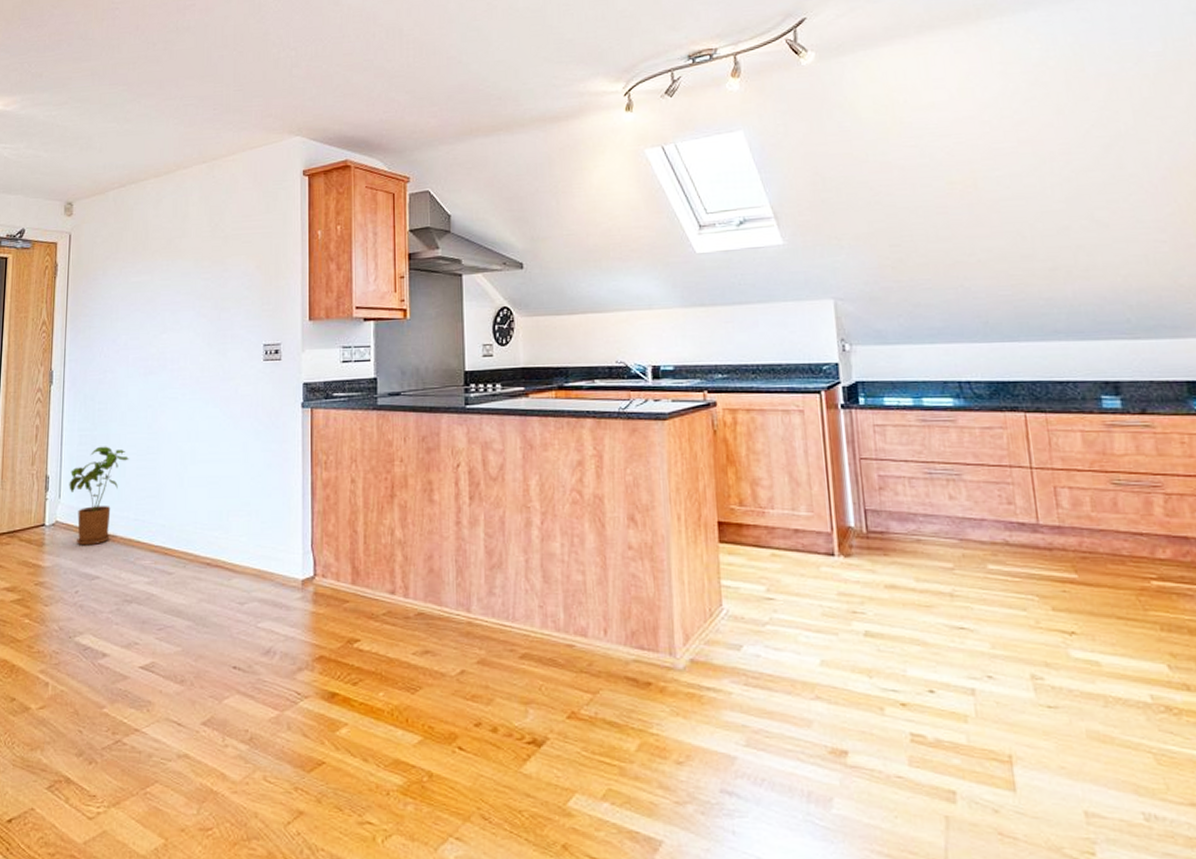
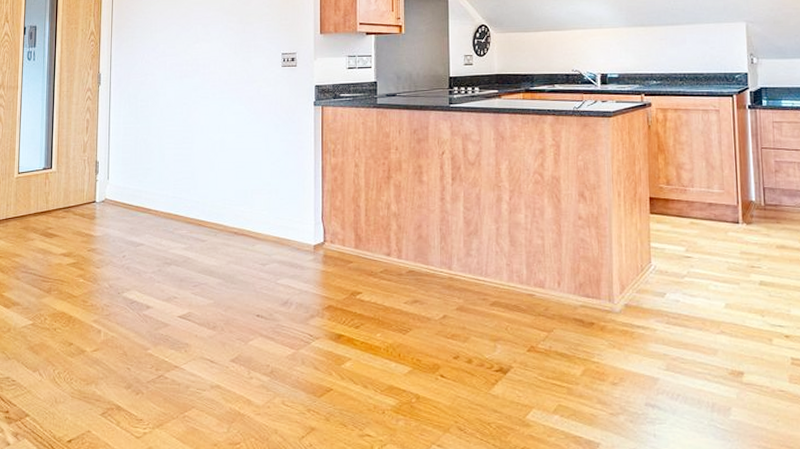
house plant: present [69,446,130,546] -> none [116,136,168,219]

